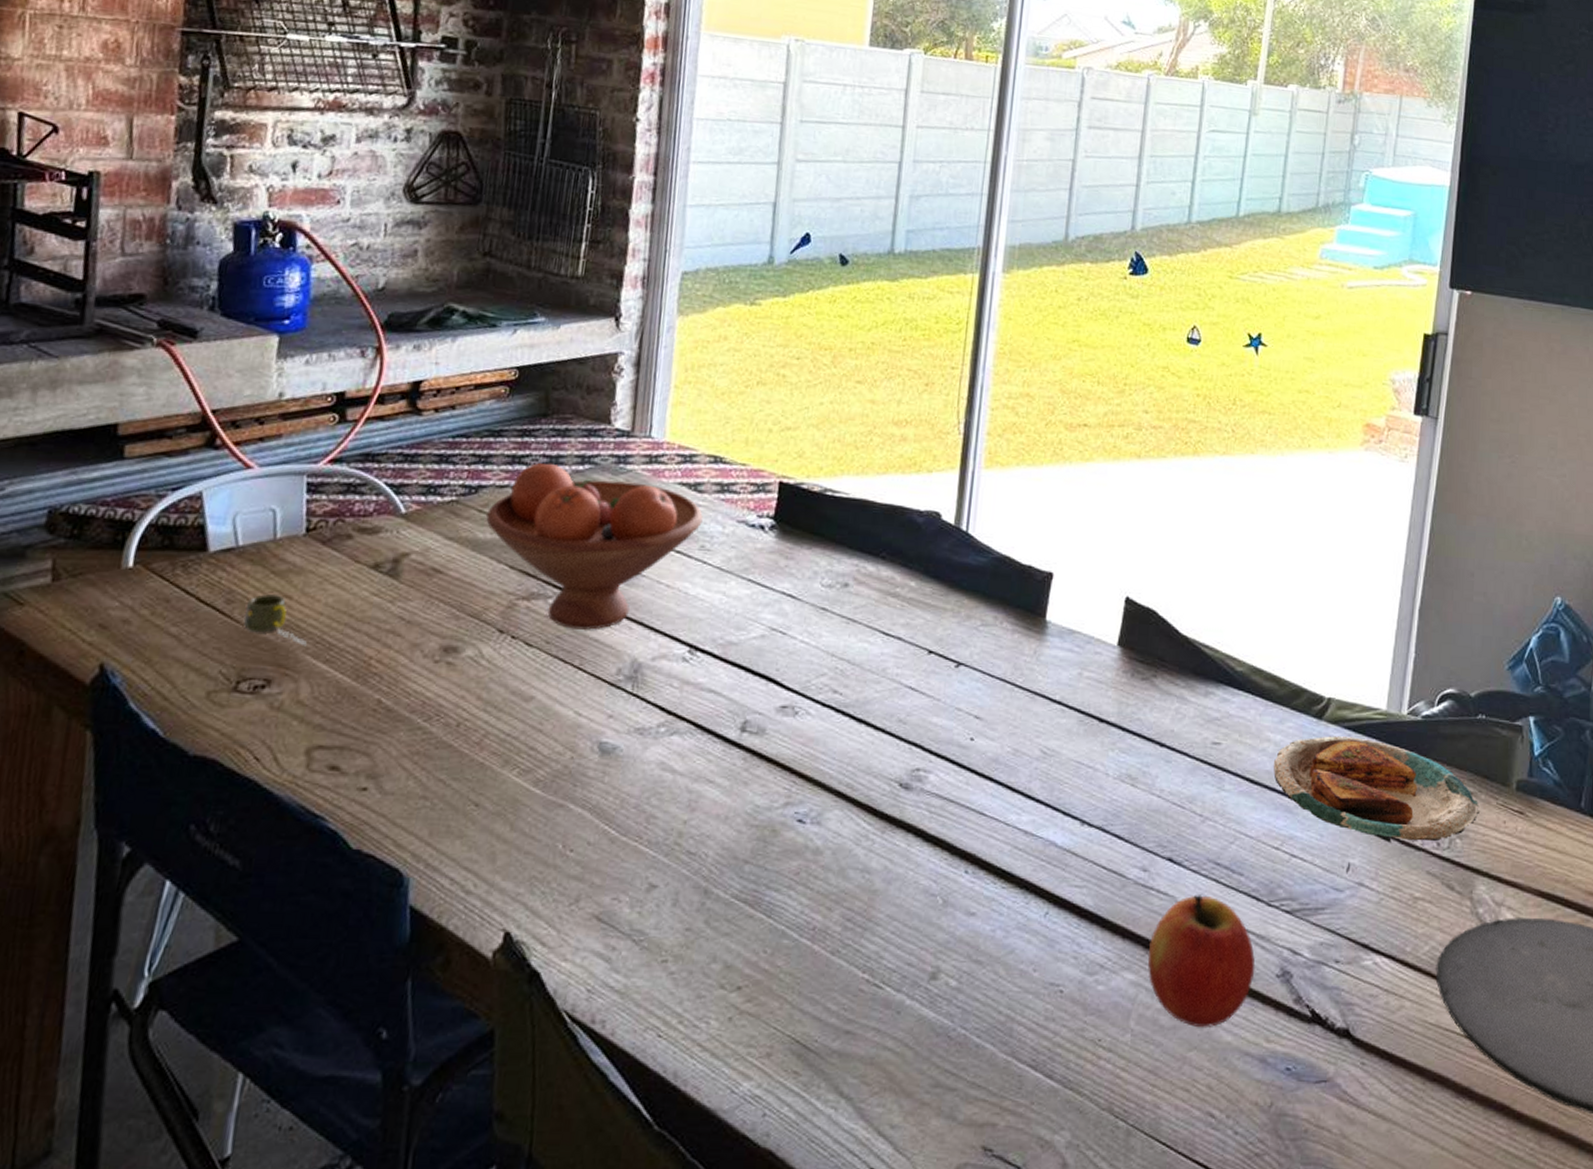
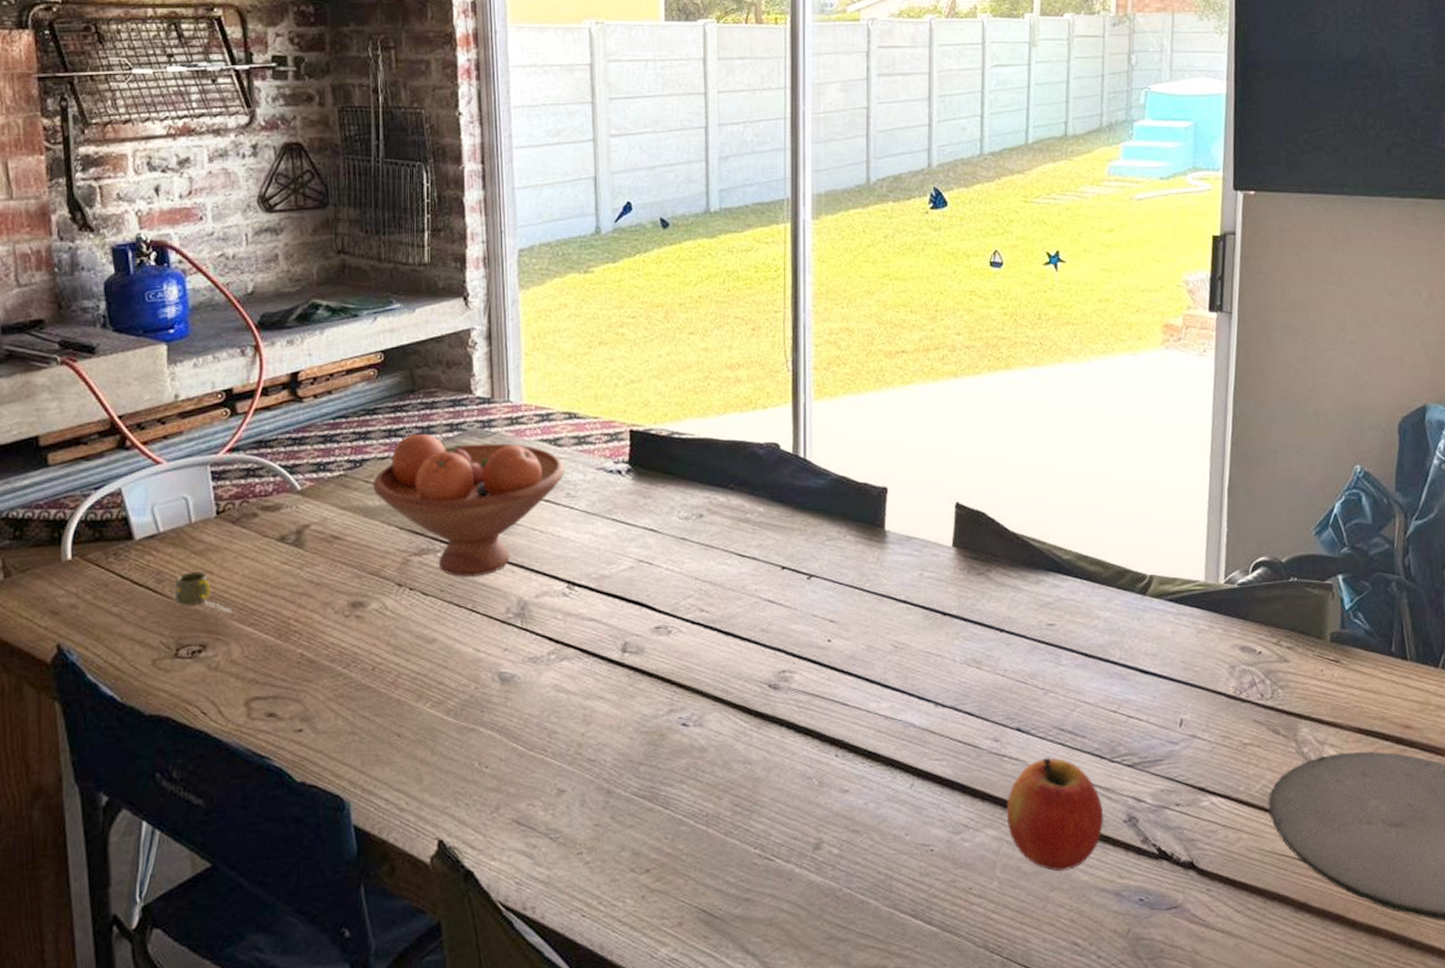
plate: present [1273,736,1481,843] -> none [1105,608,1299,698]

